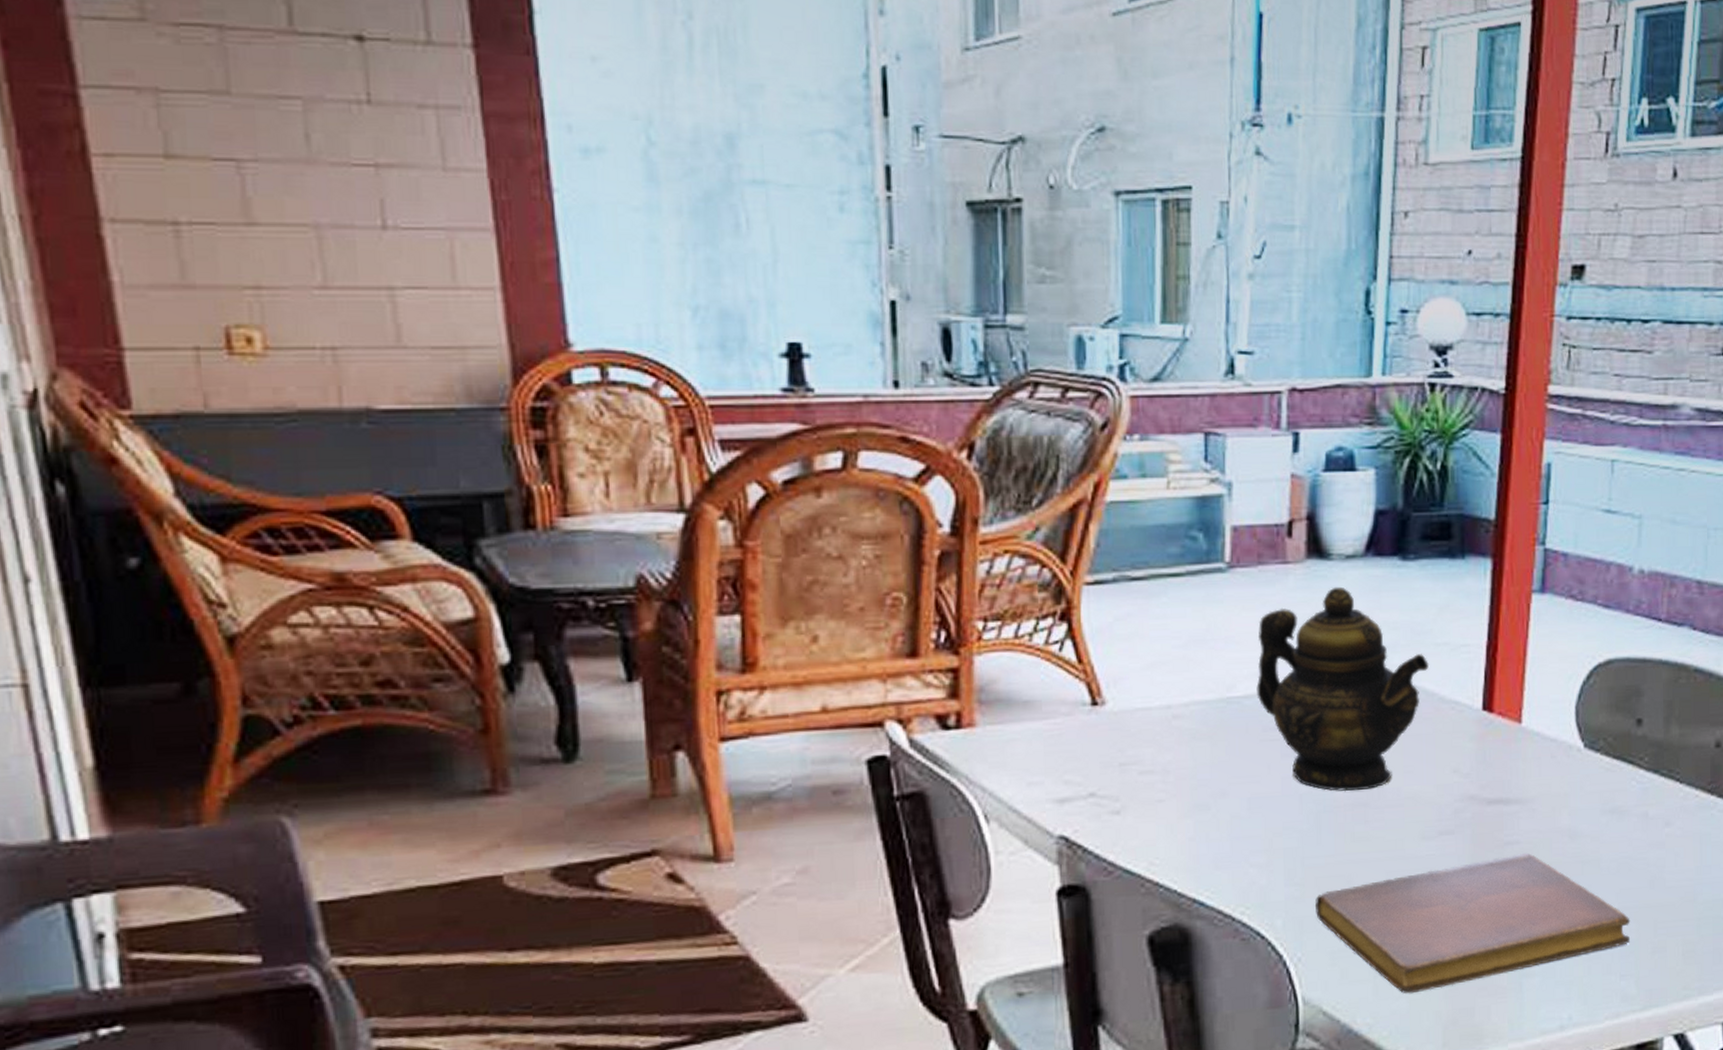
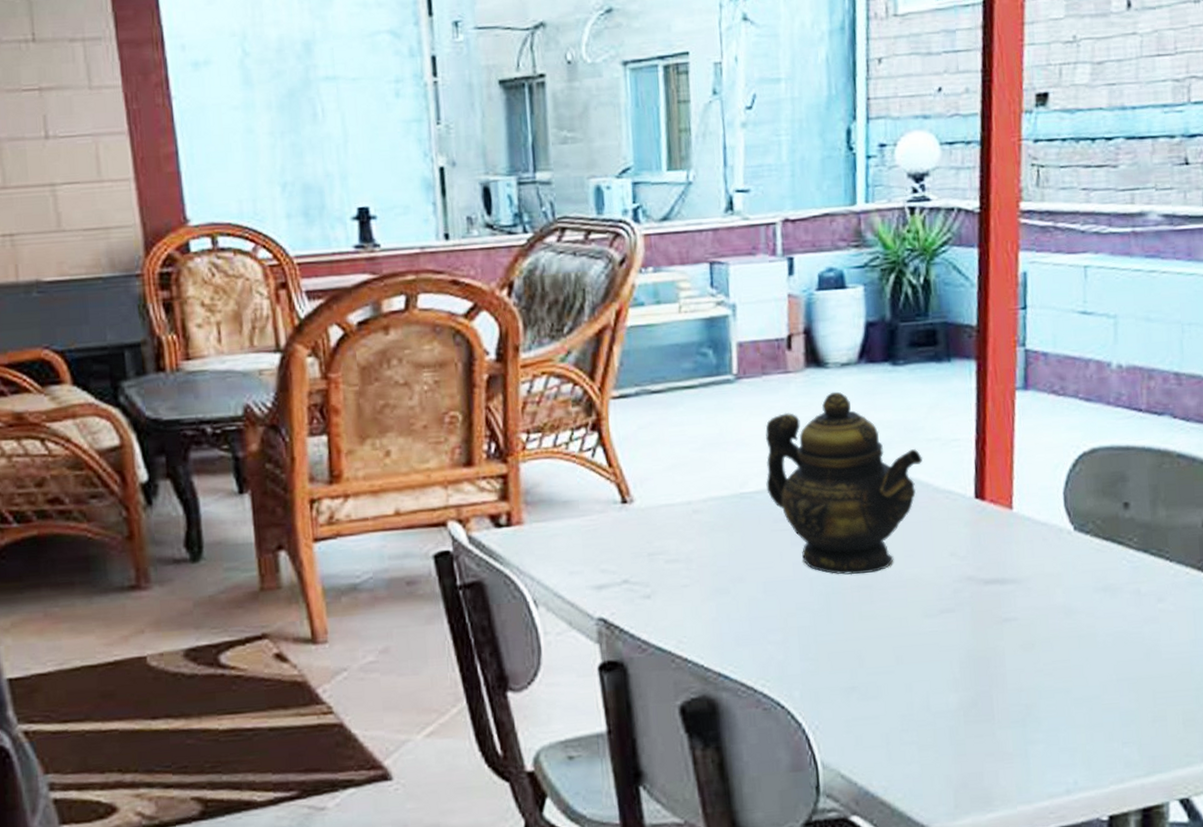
notebook: present [1315,853,1630,994] -> none [829,629,1130,760]

